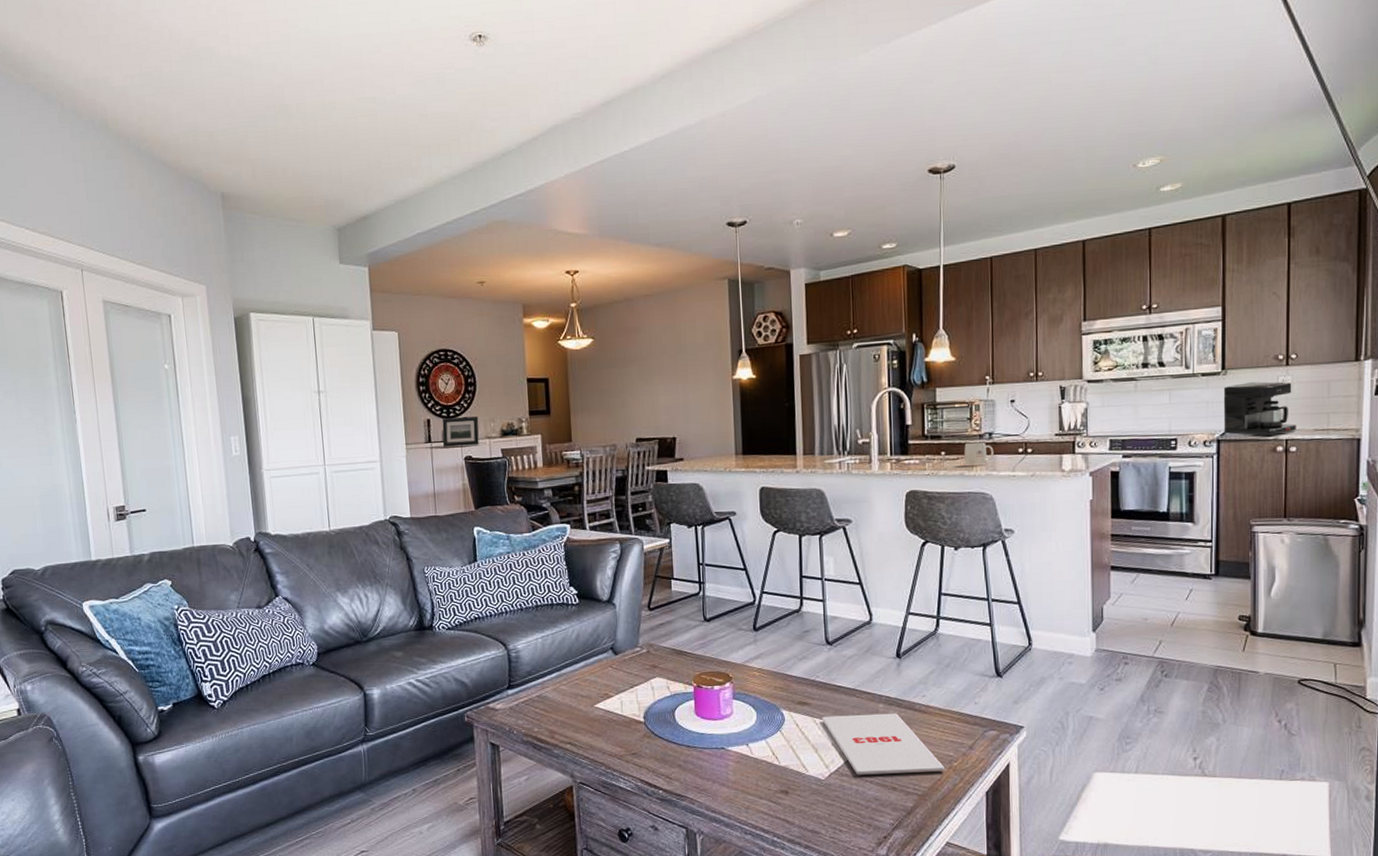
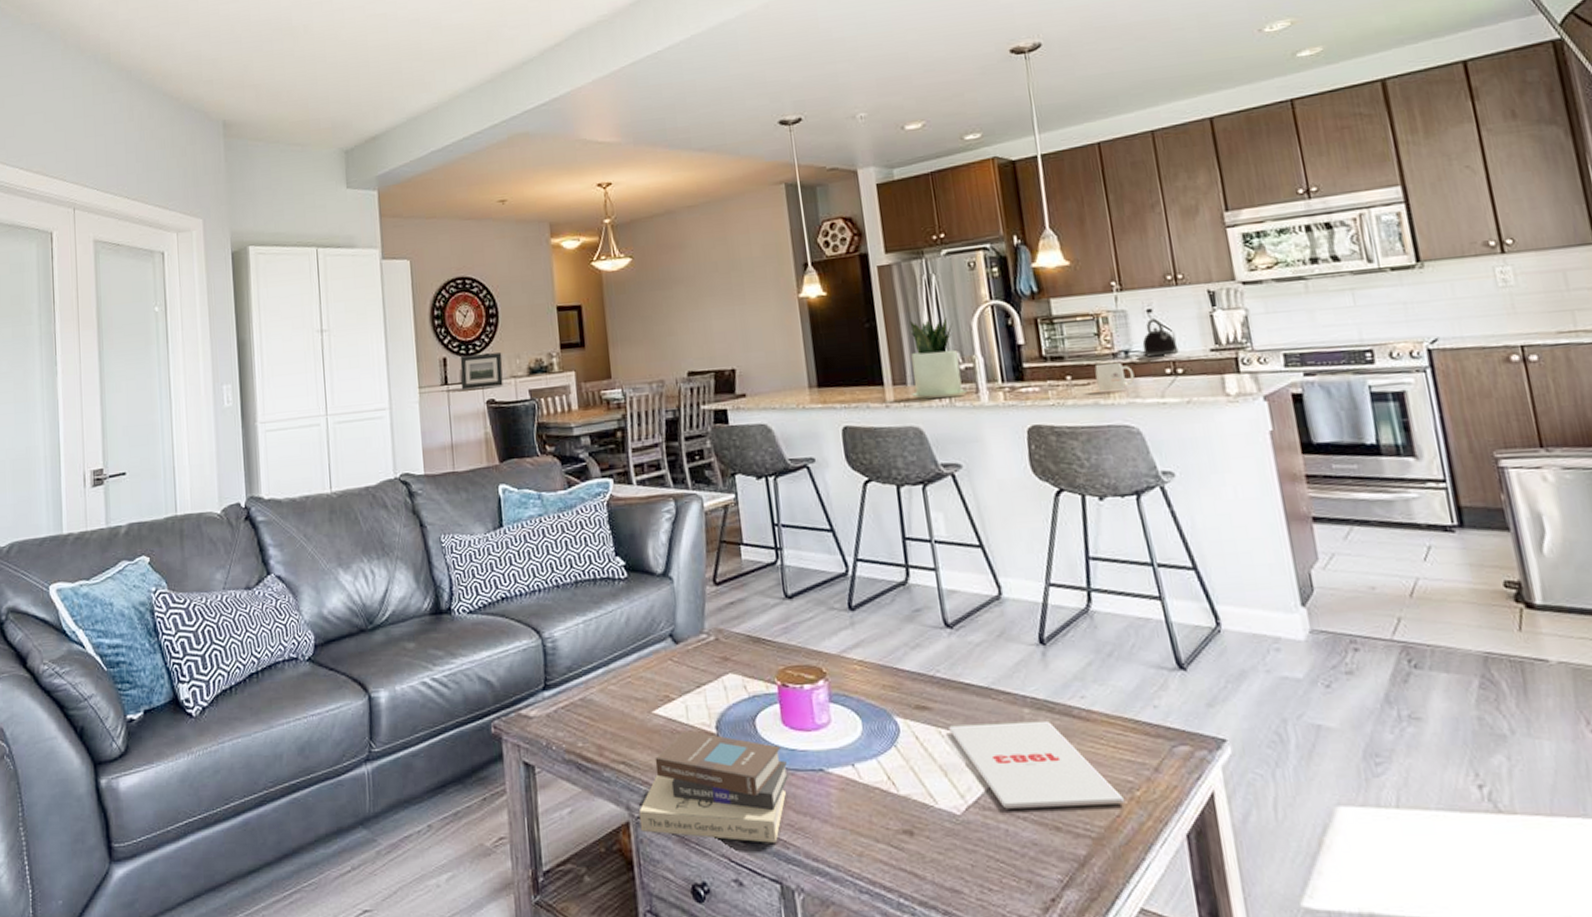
books: none [580,719,697,800] -> present [638,730,789,843]
planter: none [817,401,862,467] -> present [909,318,968,400]
kettle: none [1003,408,1031,439] -> present [1142,319,1179,358]
coffee maker: present [1223,381,1296,437] -> none [1423,273,1533,343]

